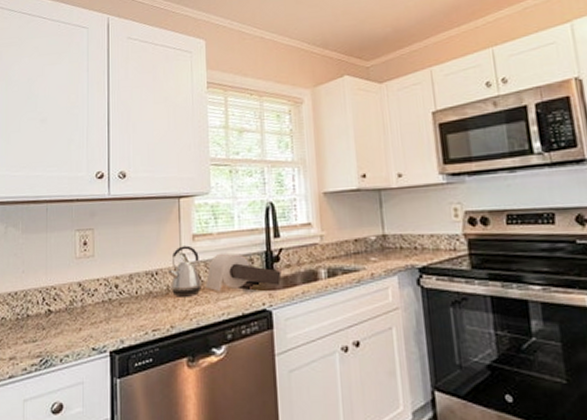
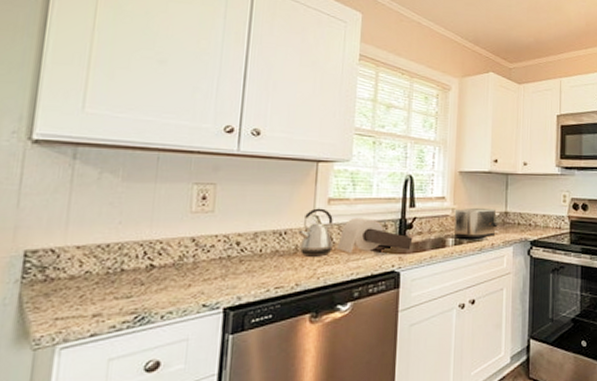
toaster: none [323,231,376,270] -> present [453,207,498,239]

